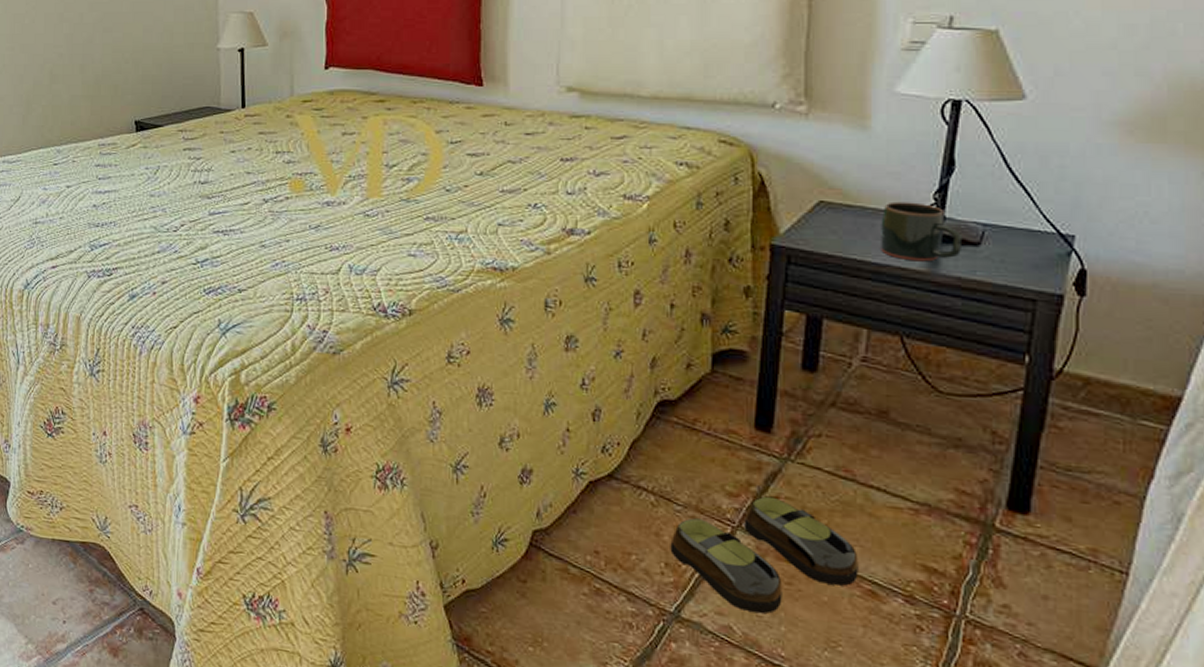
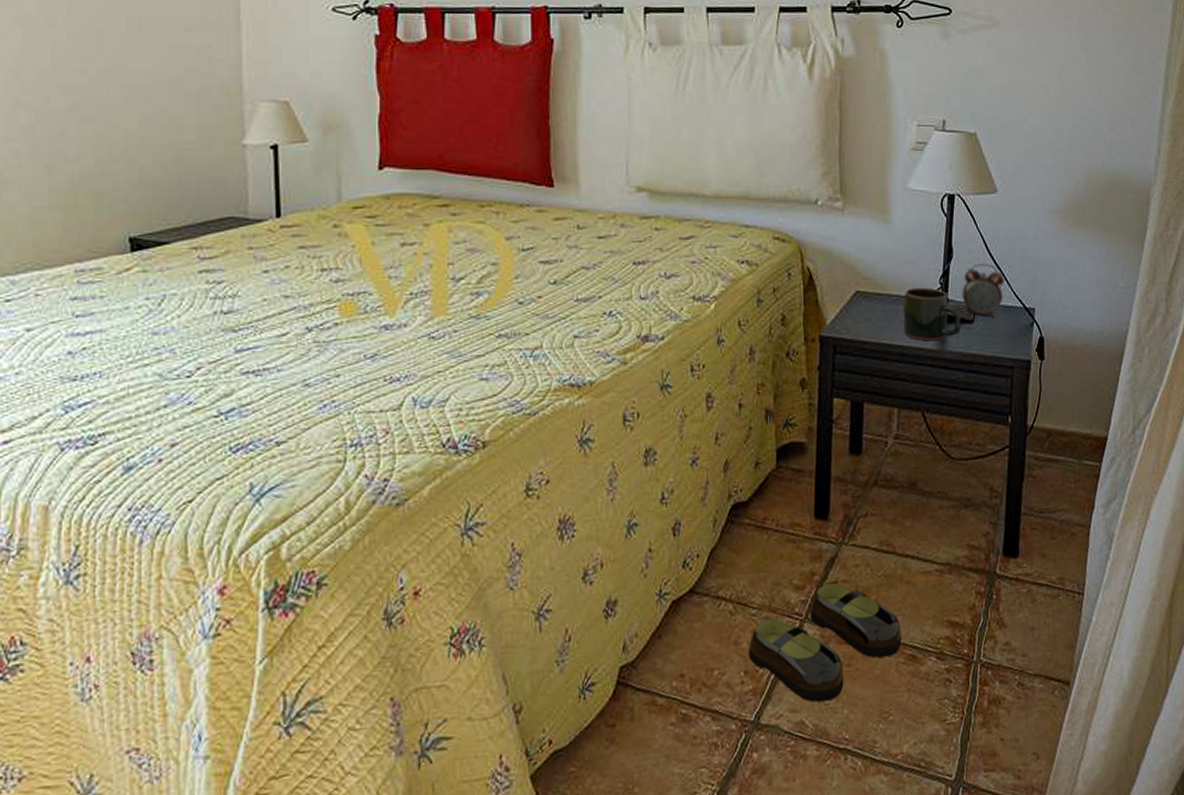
alarm clock: none [965,180,1031,243] -> present [962,264,1005,318]

